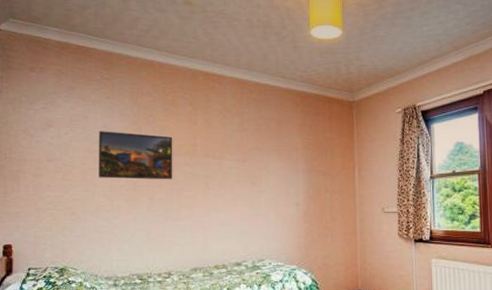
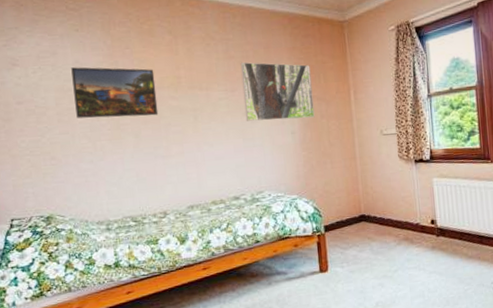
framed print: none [253,134,319,192] -> present [240,62,315,121]

